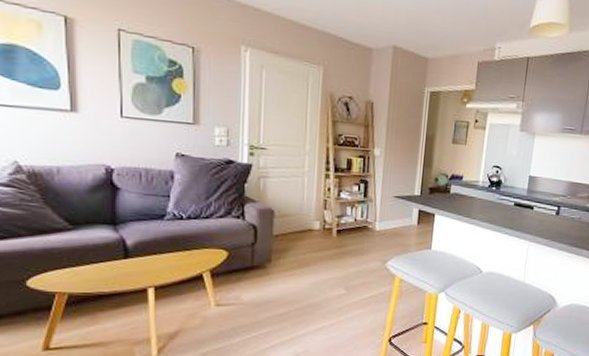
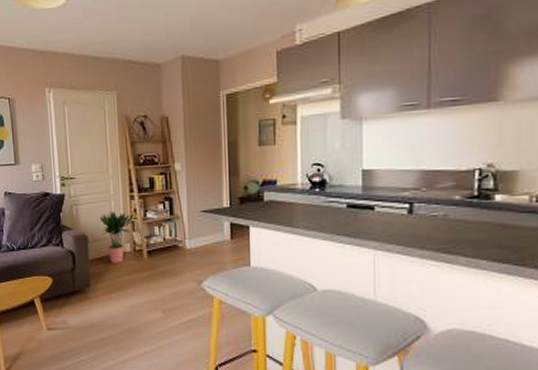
potted plant: none [290,188,327,240] -> present [99,211,134,263]

